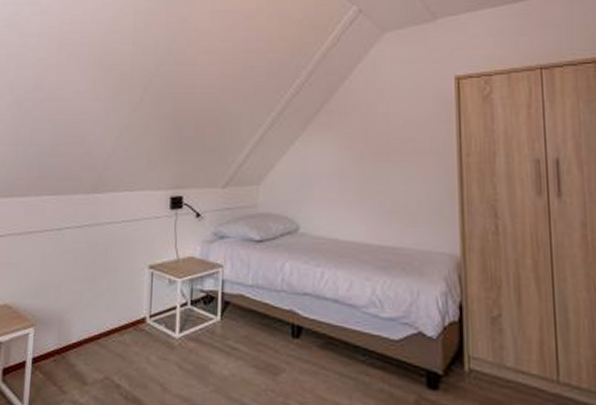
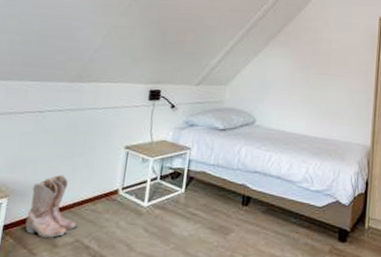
boots: none [53,300,106,374] -> present [25,174,78,238]

